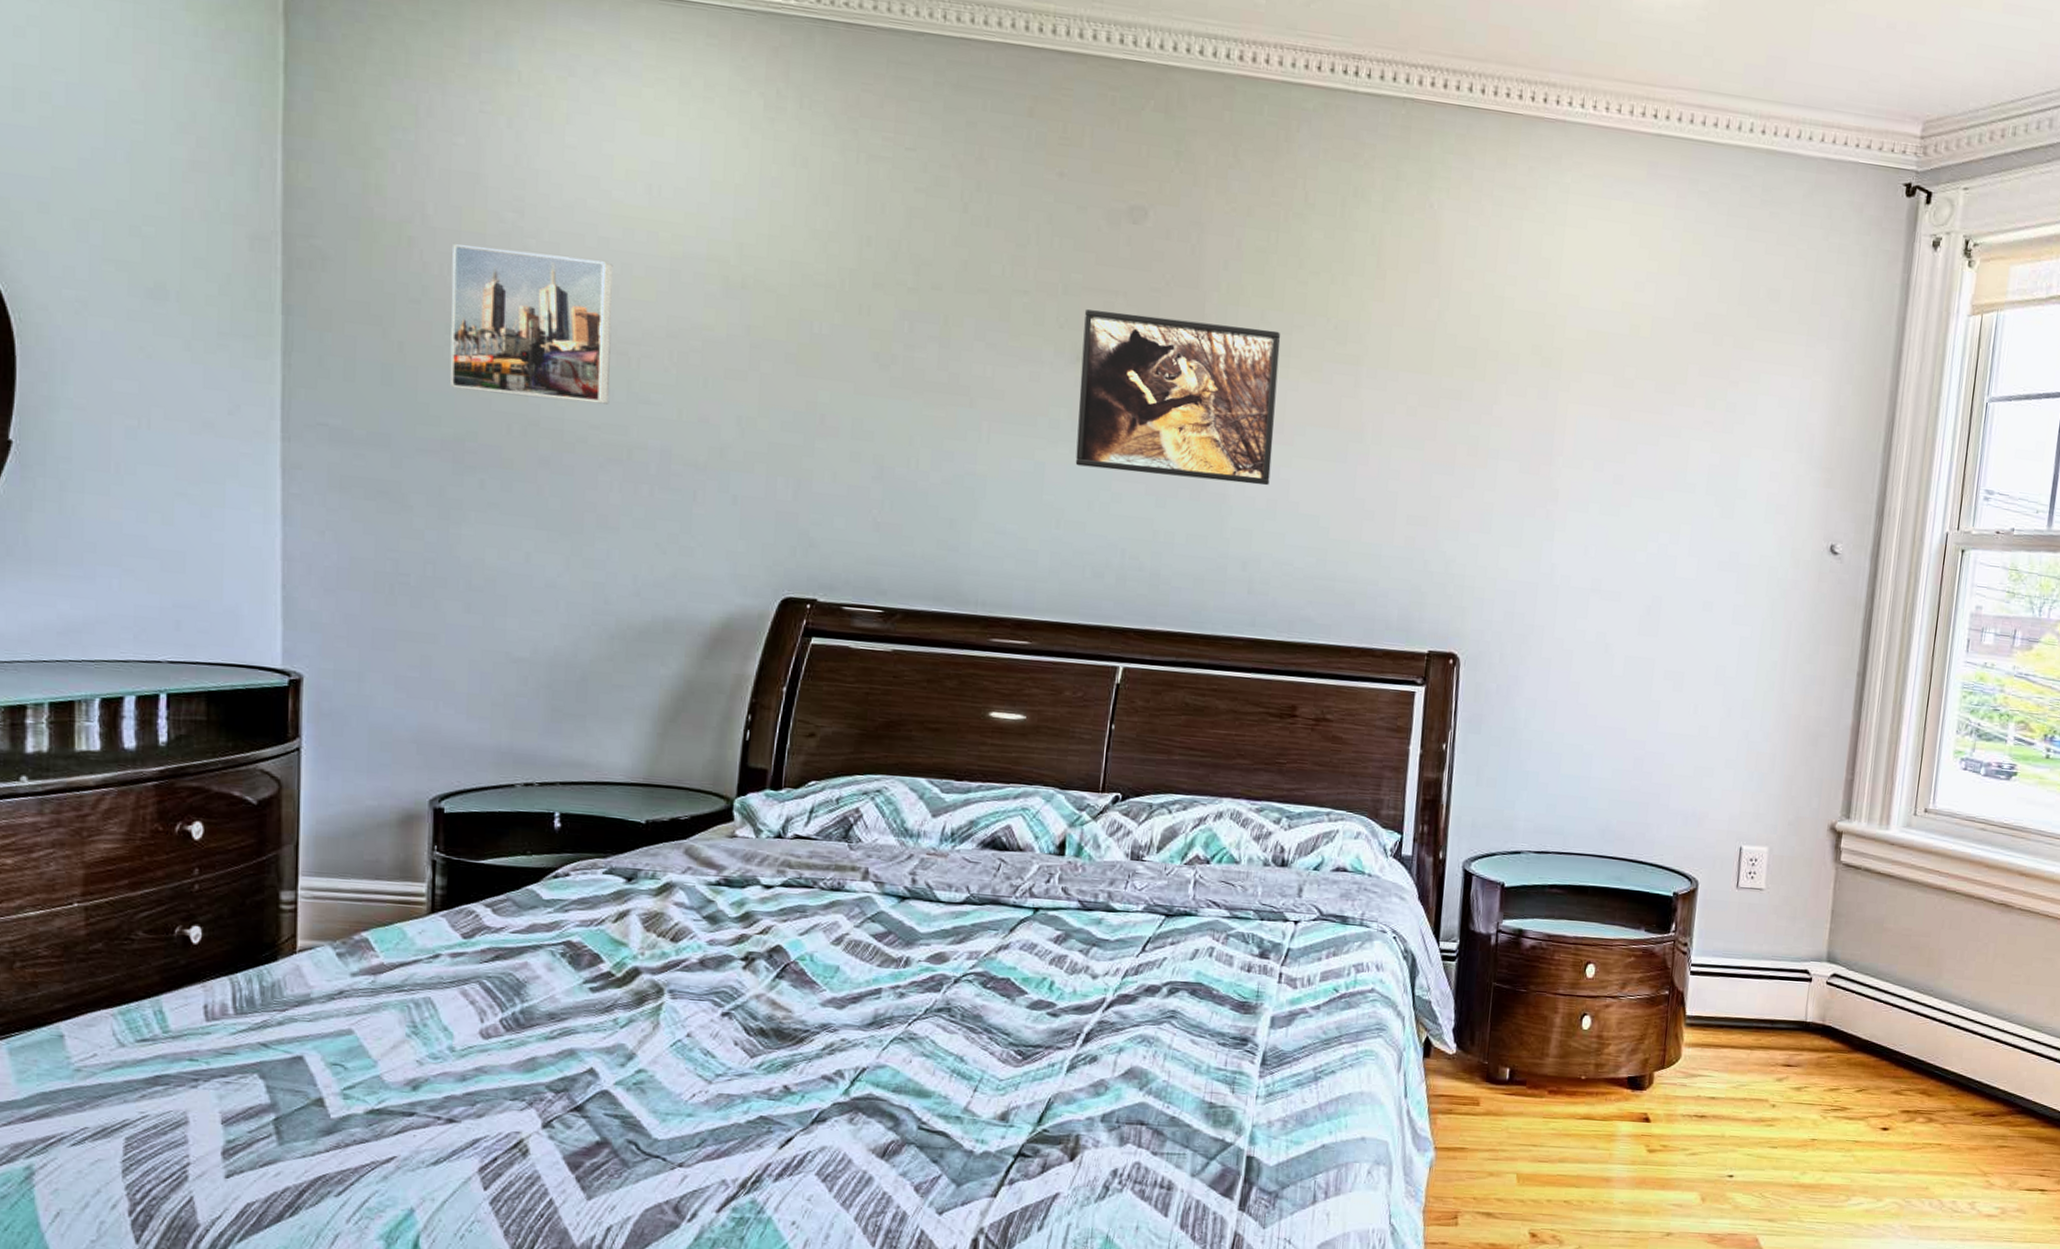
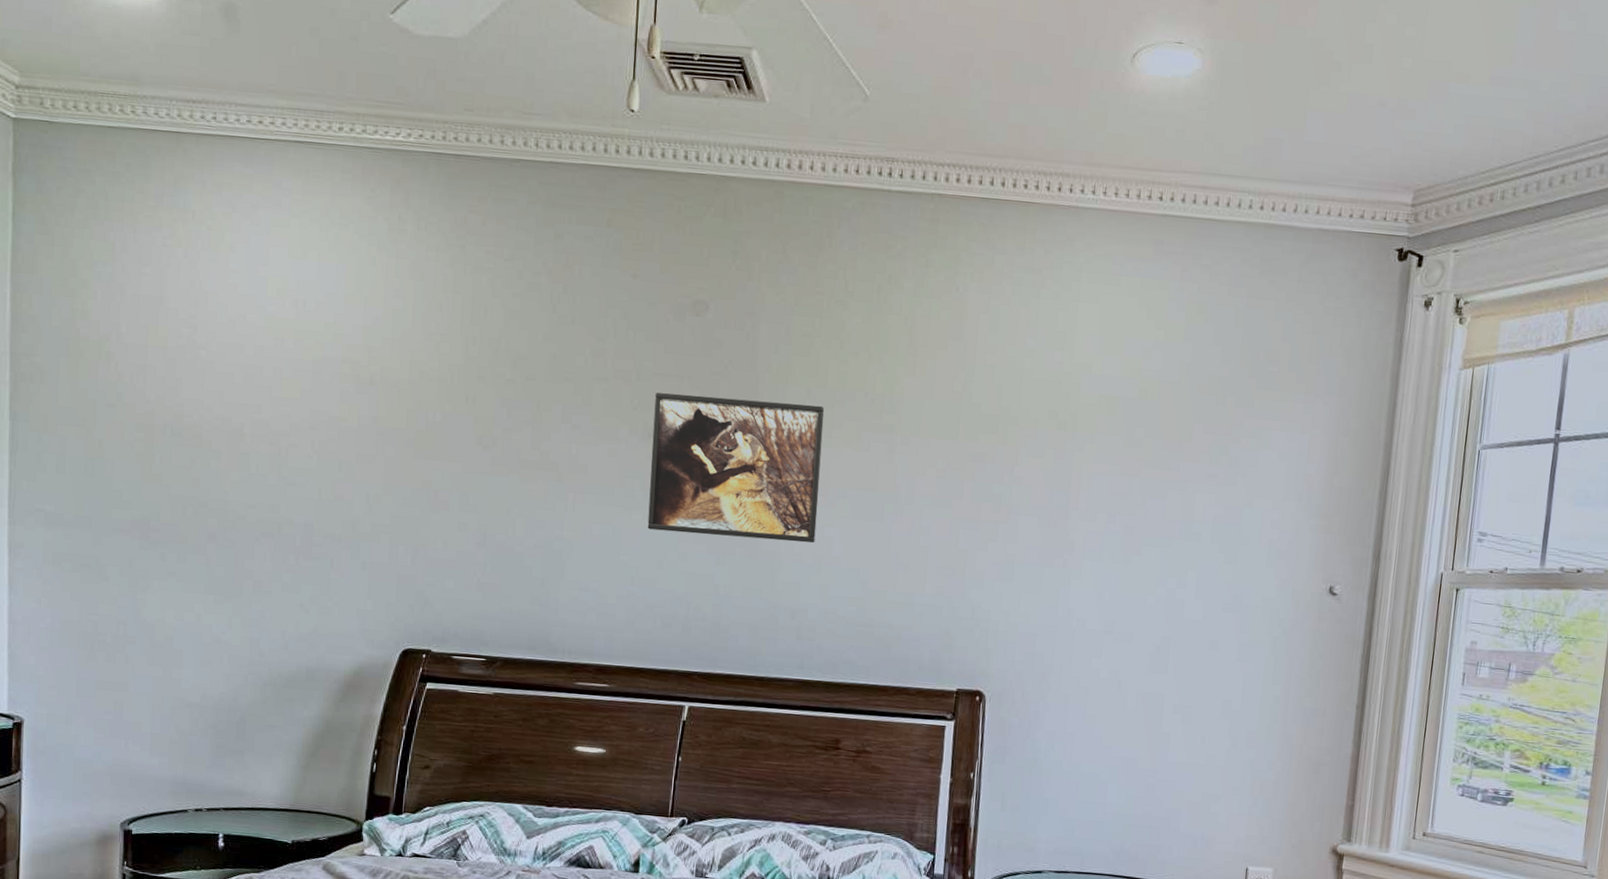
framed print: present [450,244,613,405] -> none [138,357,267,487]

